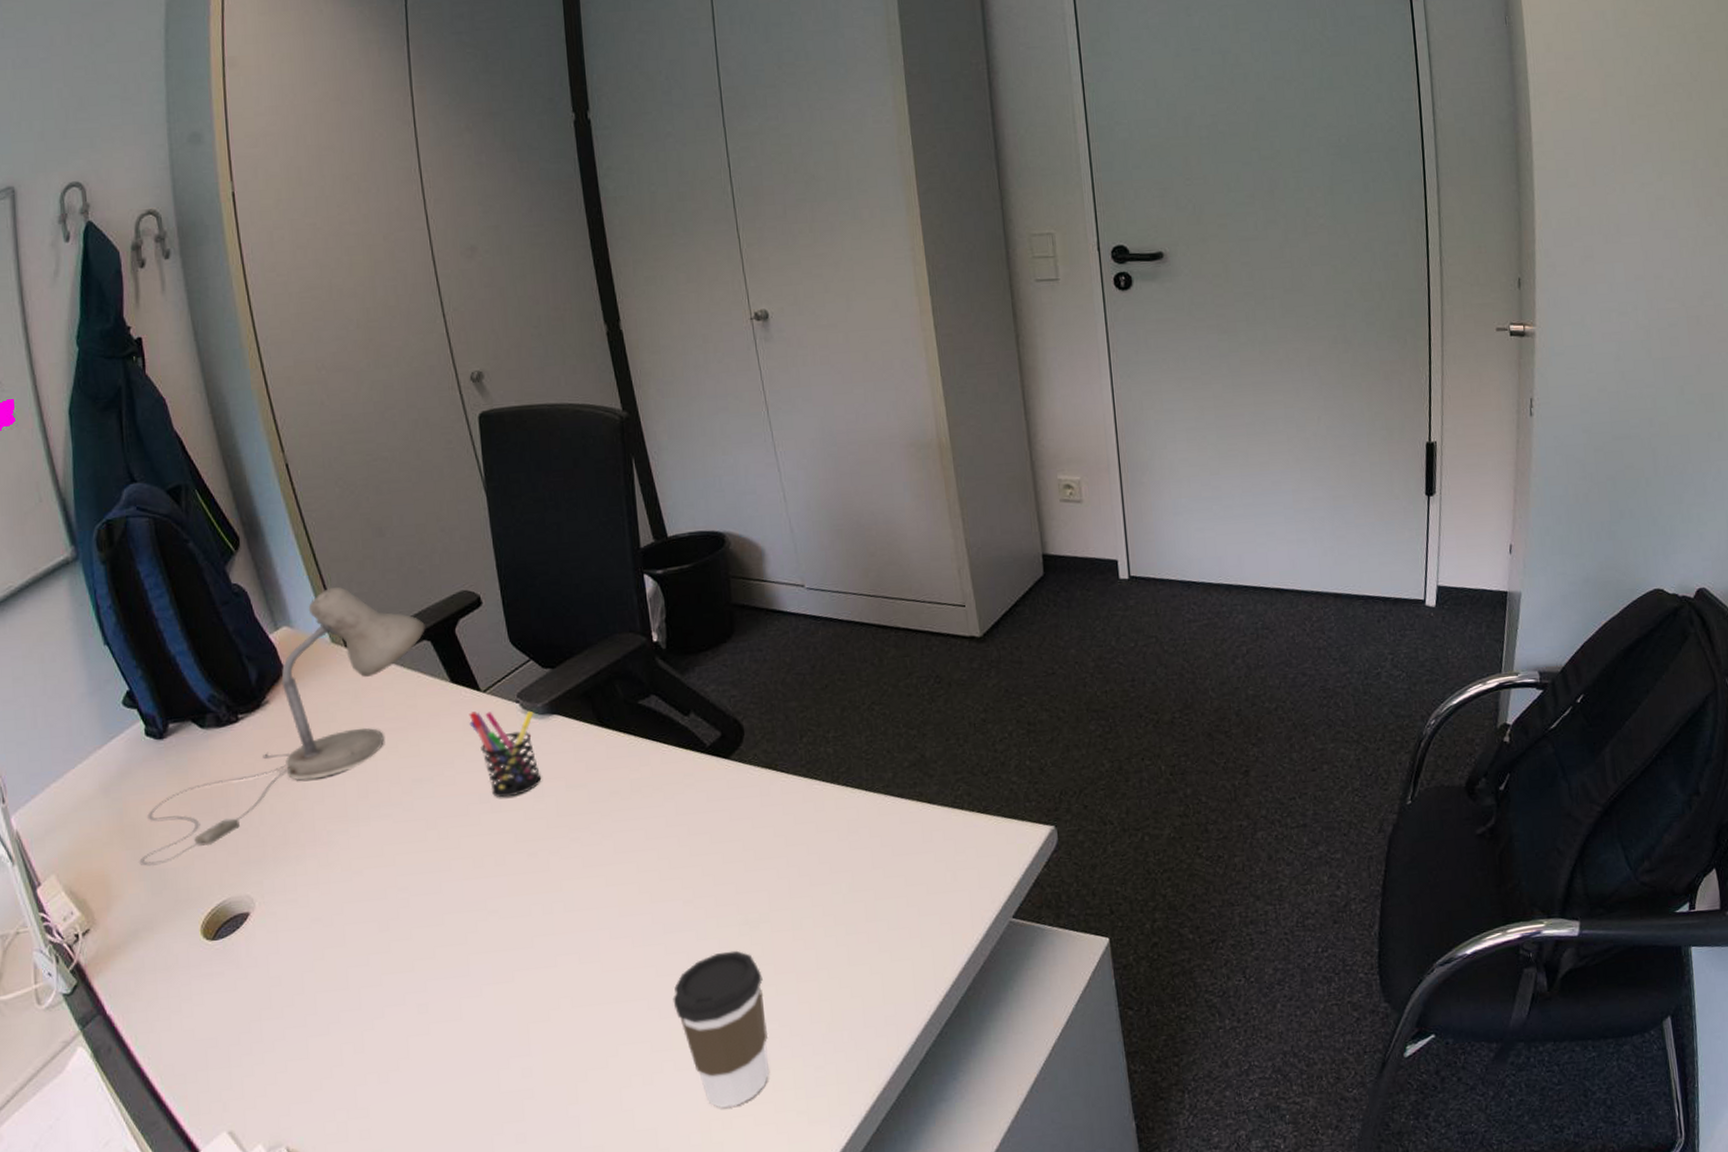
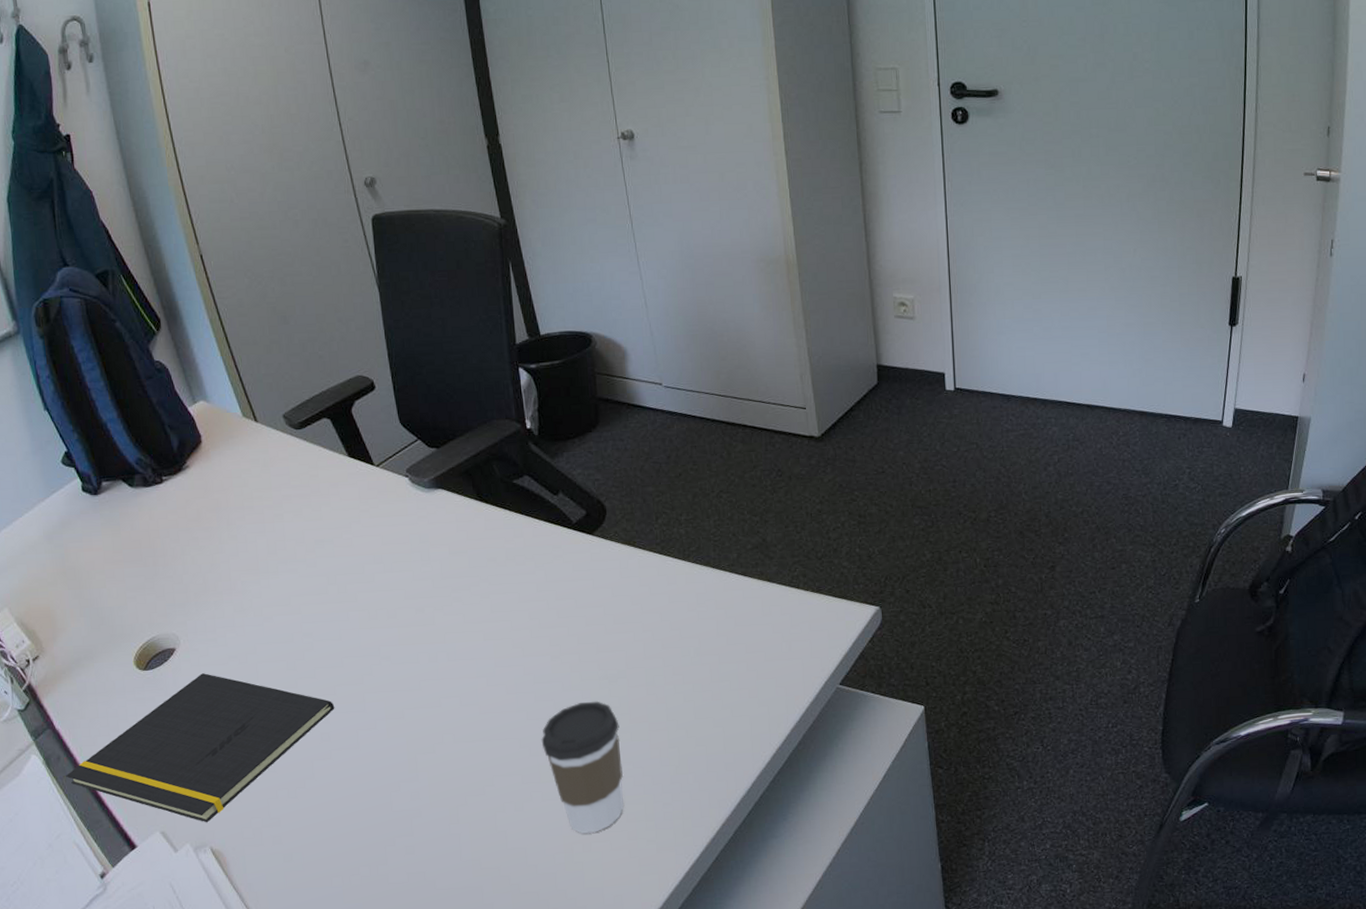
notepad: none [117,940,434,1118] -> present [66,673,335,823]
desk lamp: present [139,586,425,866] -> none [80,367,325,604]
pen holder: present [469,710,542,798] -> none [364,483,428,560]

